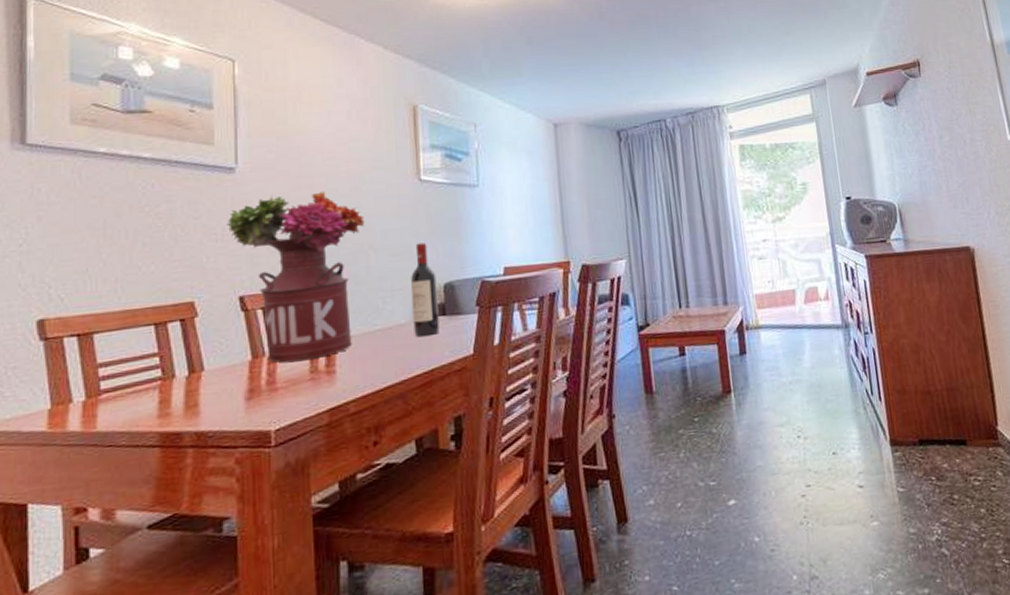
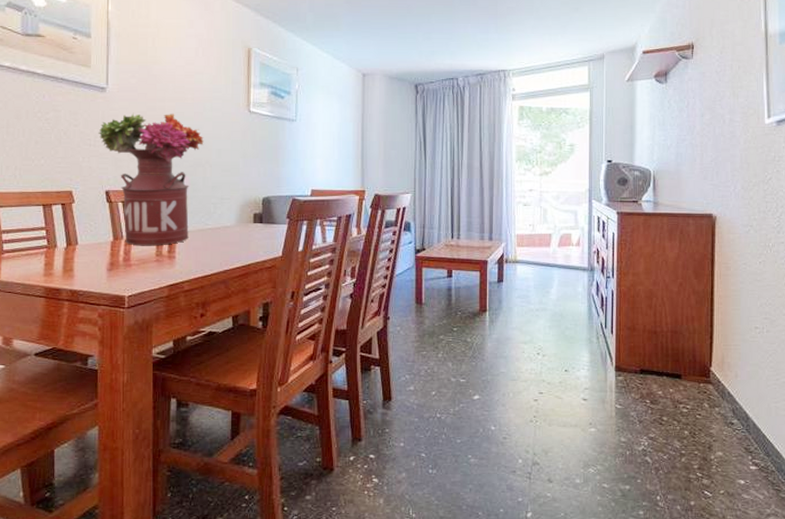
wine bottle: present [411,243,440,338] -> none [237,163,257,238]

